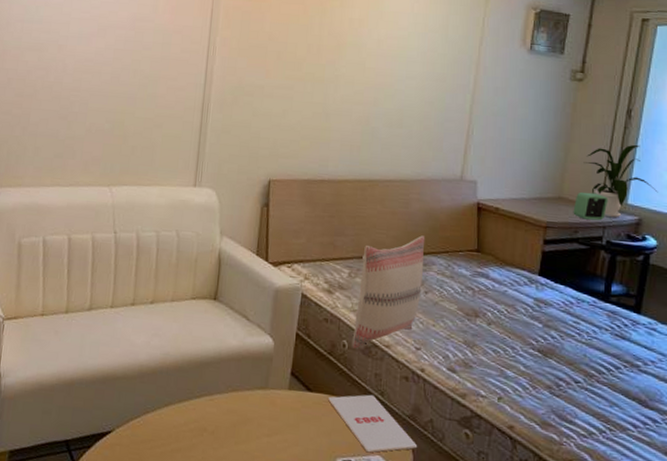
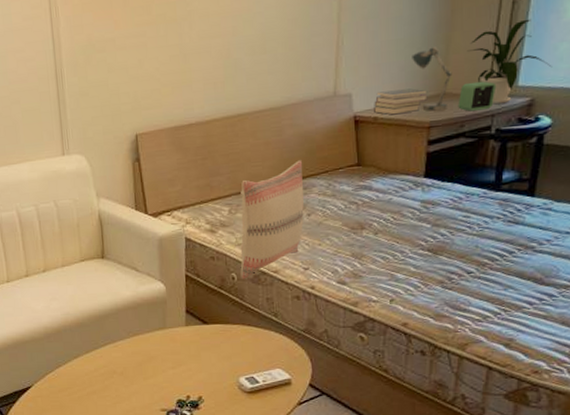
magazine: present [328,394,418,453] -> none [224,317,315,368]
books: none [496,184,546,210] -> present [374,88,428,115]
desk lamp: none [534,153,569,213] -> present [412,47,452,111]

